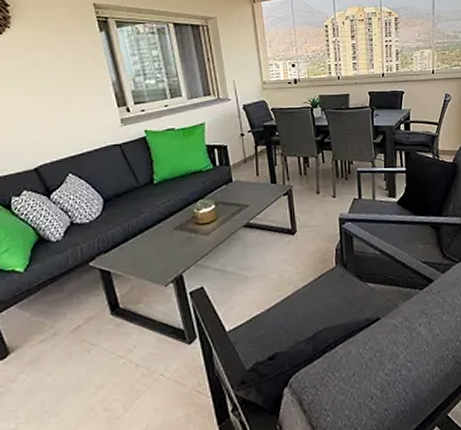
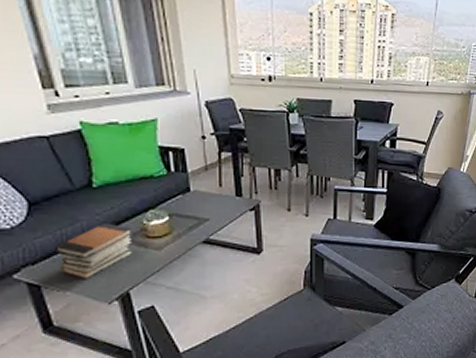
book stack: none [122,213,186,264] -> present [54,222,133,279]

